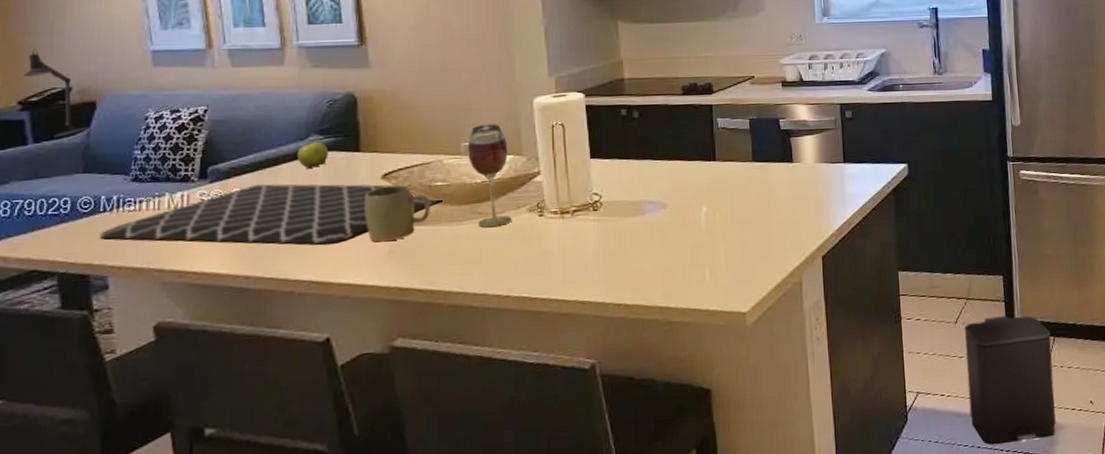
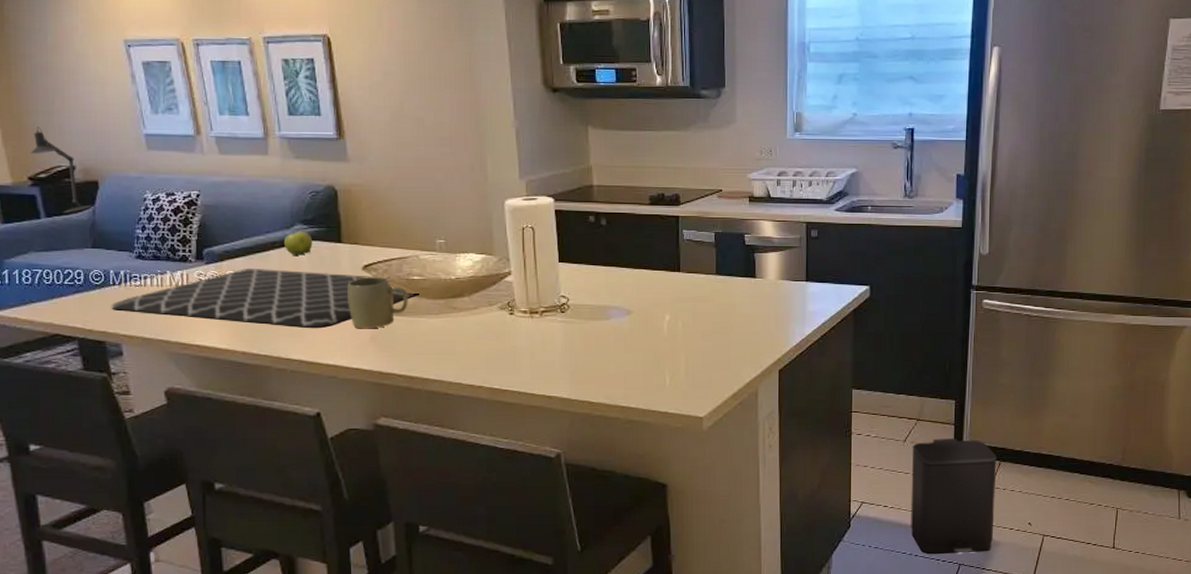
wineglass: present [467,124,511,228] -> none [442,223,483,322]

